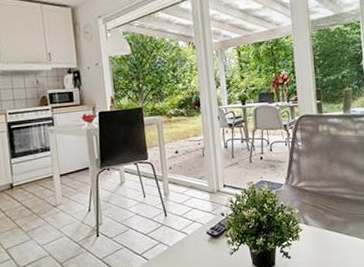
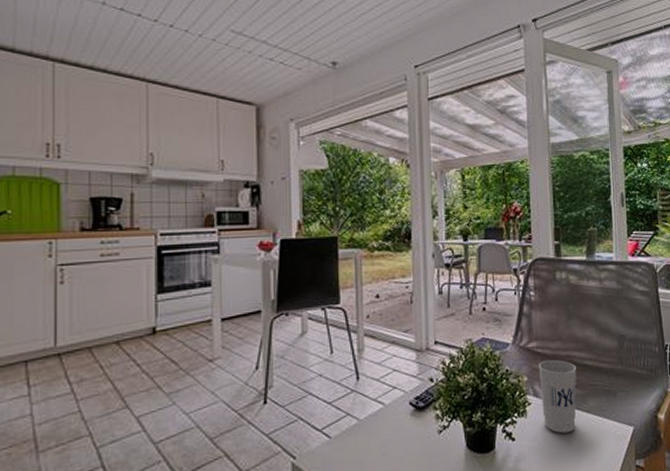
cup: none [306,195,339,252] -> present [538,360,577,434]

